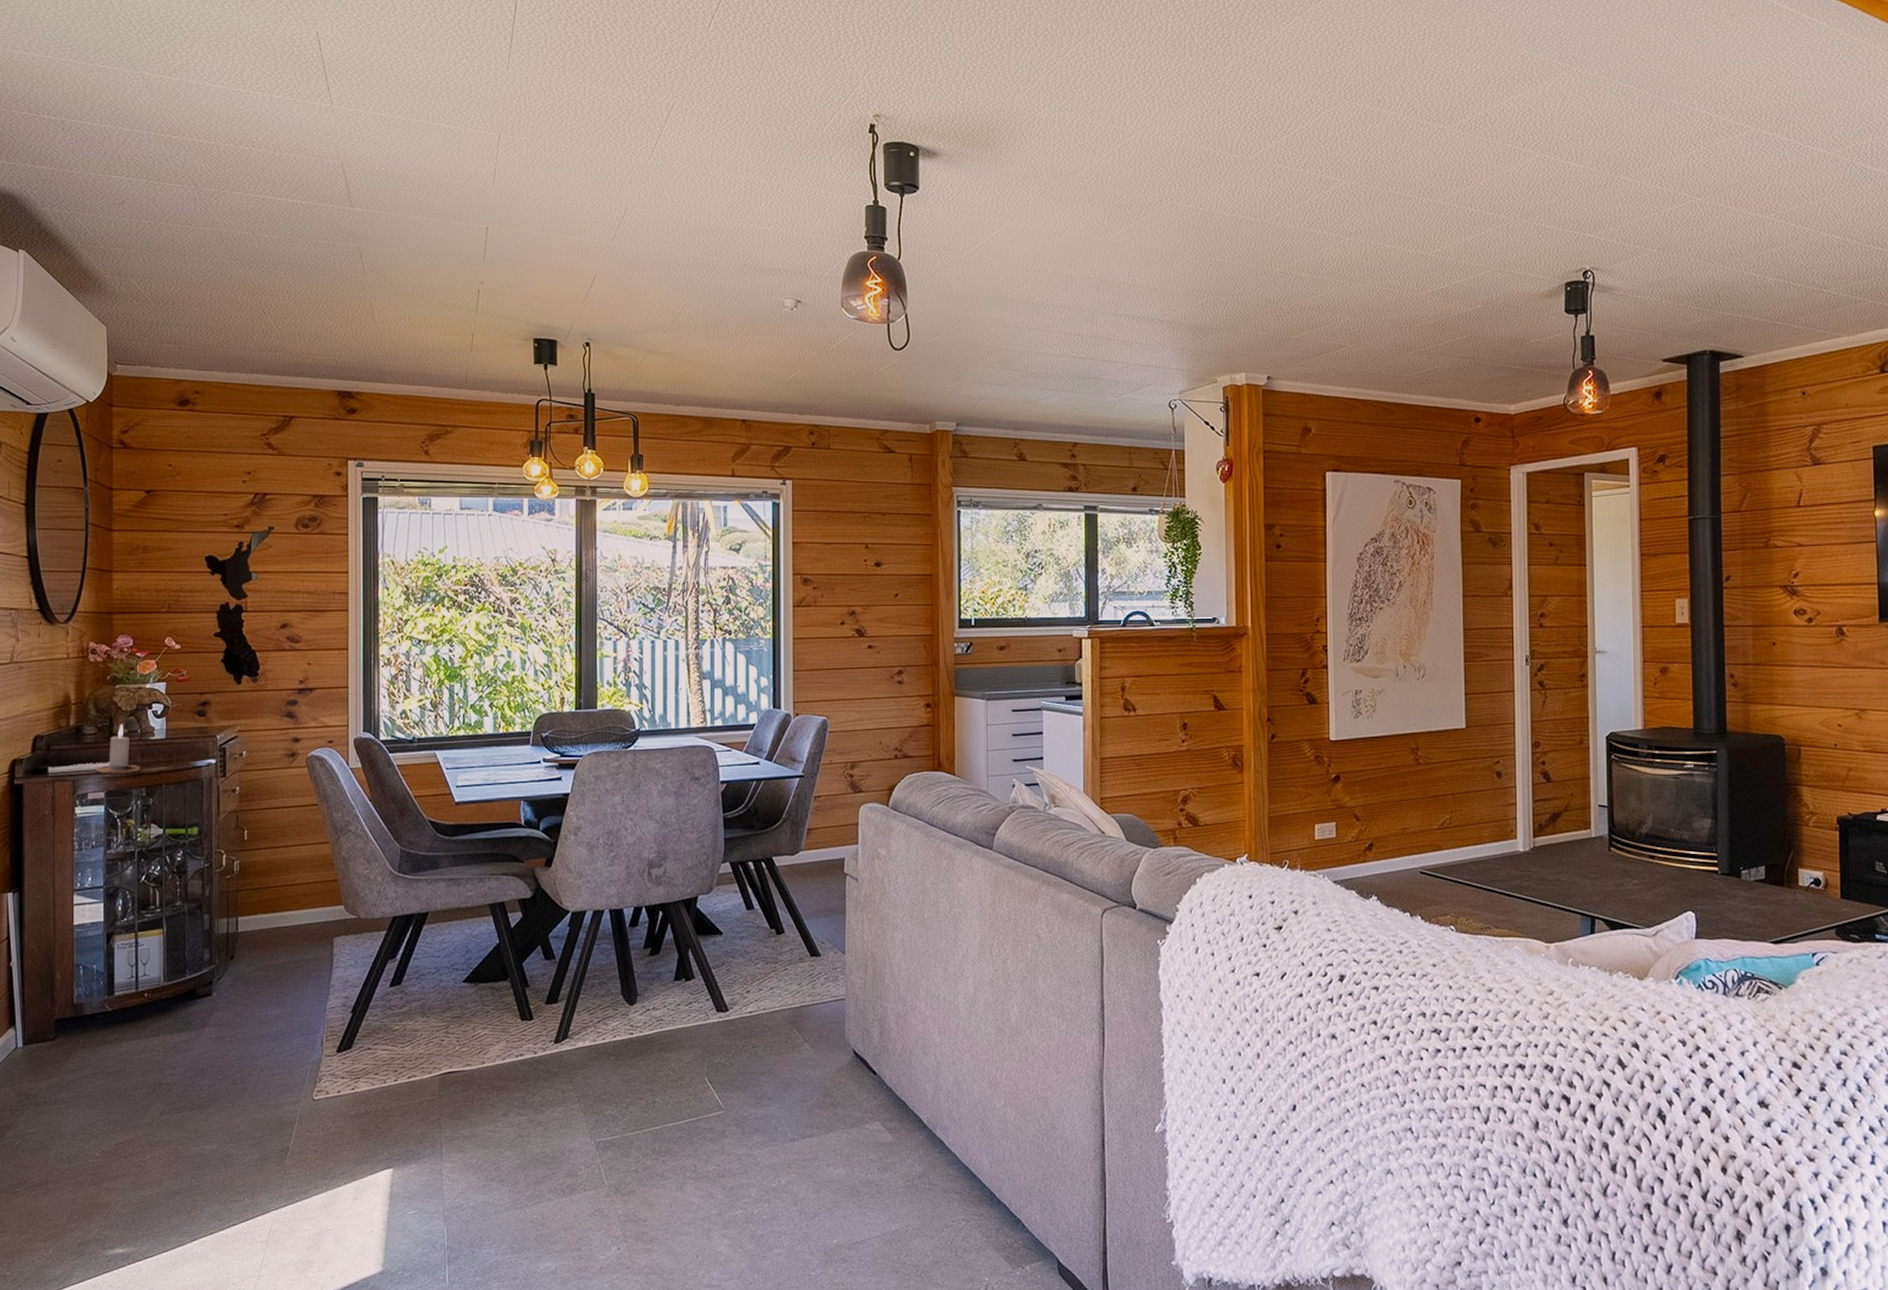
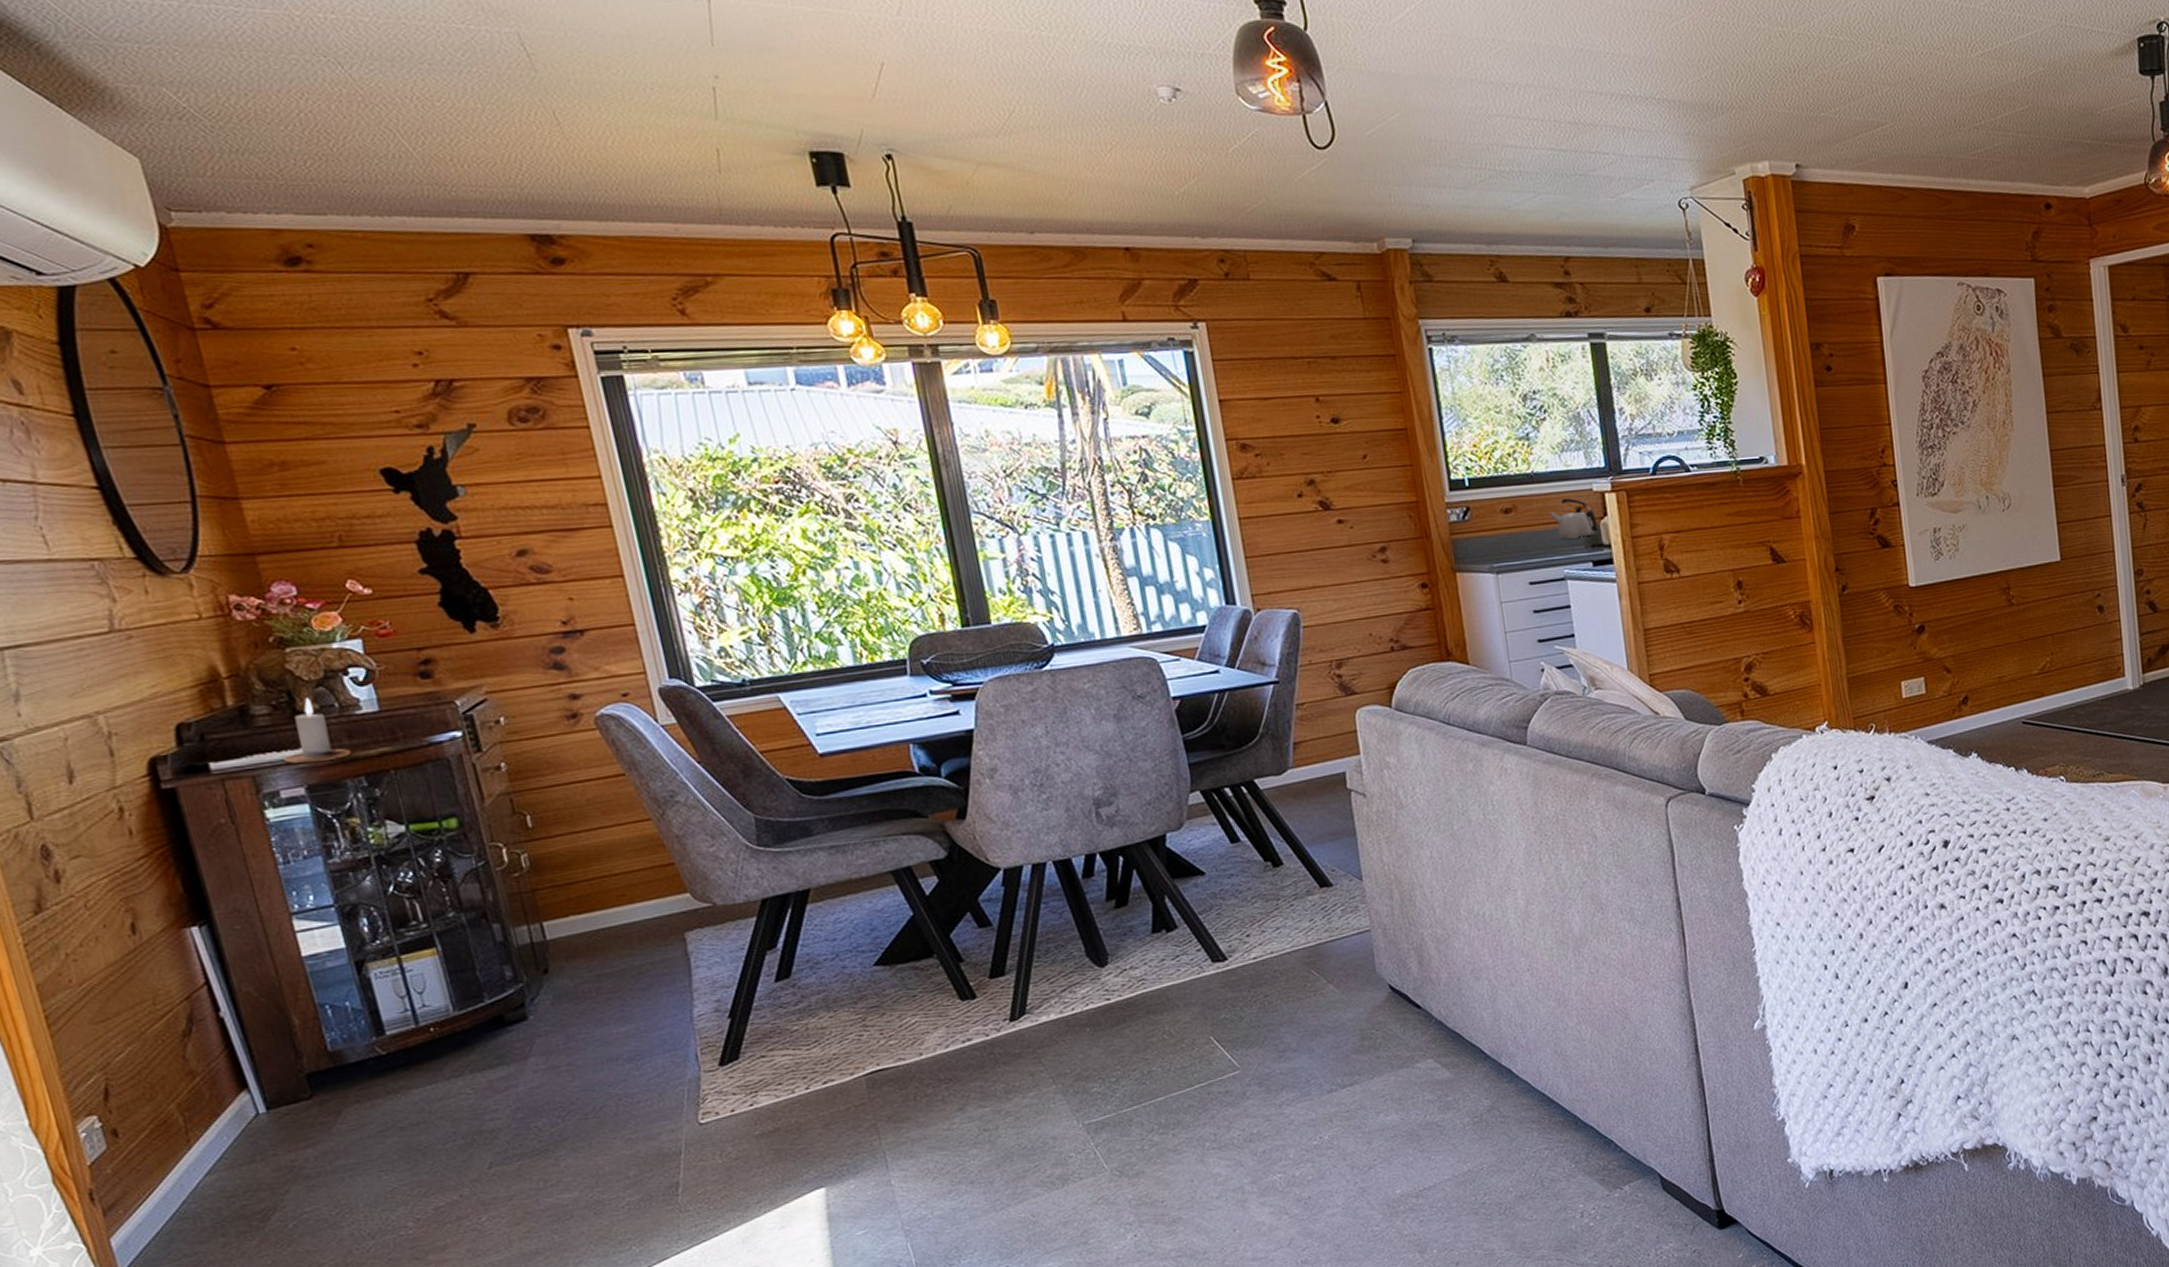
kettle: none [1035,641,1074,676] -> present [1549,498,1599,540]

